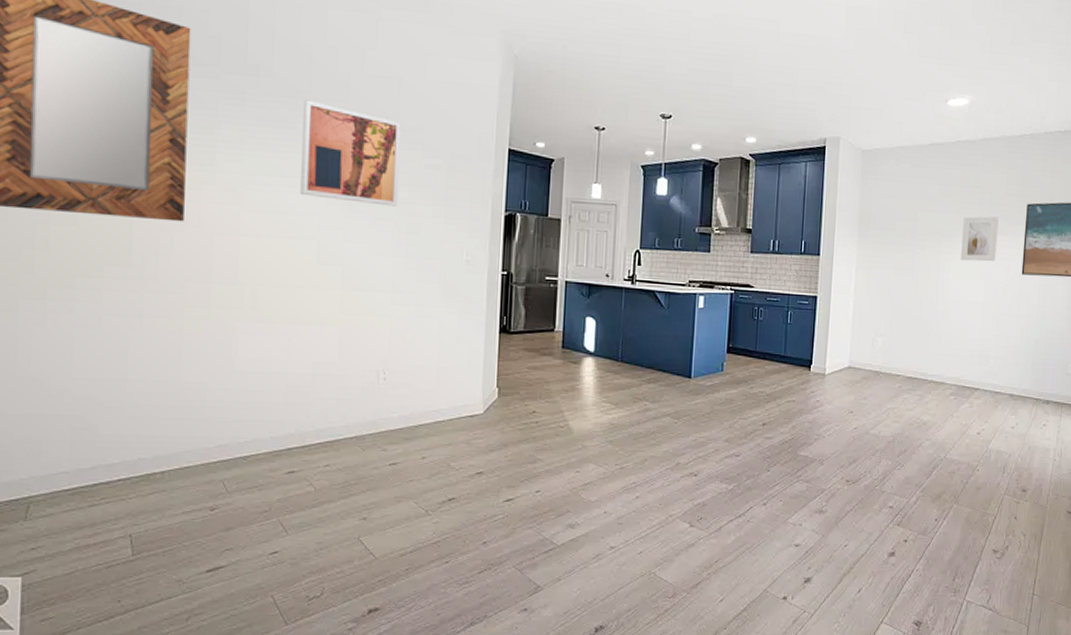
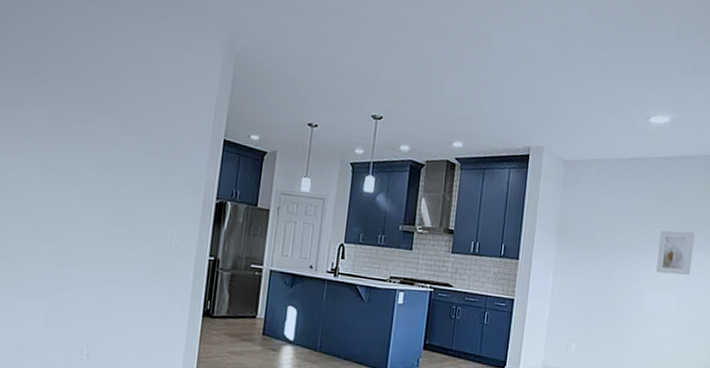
wall art: present [300,99,401,207] -> none [21,82,122,189]

